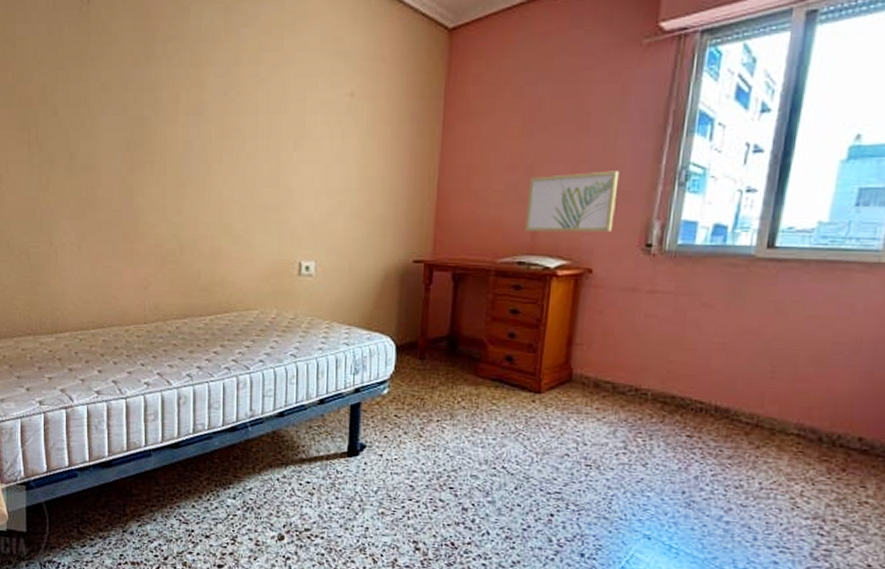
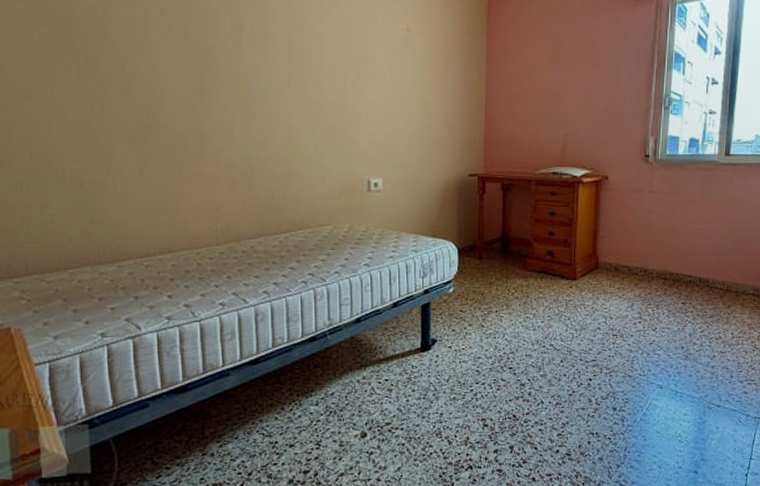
wall art: present [524,171,620,233] -> none [556,97,623,147]

